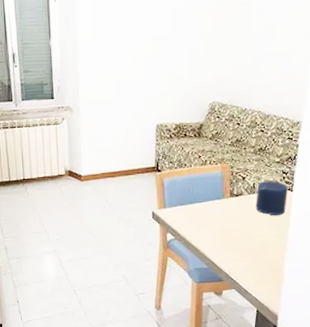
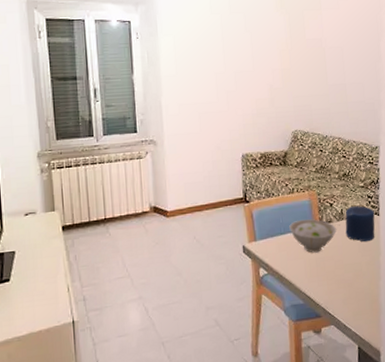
bowl: none [199,190,247,223] -> present [289,219,337,253]

